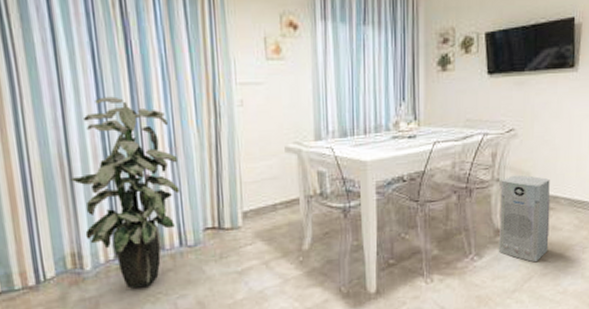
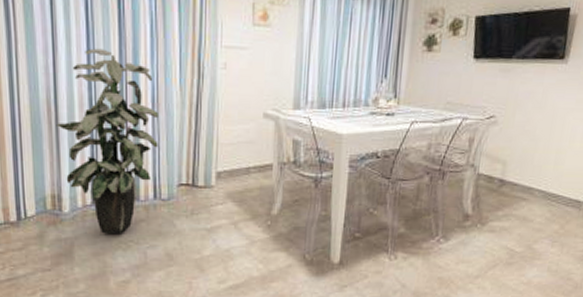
air purifier: present [499,174,551,263] -> none [466,162,526,251]

